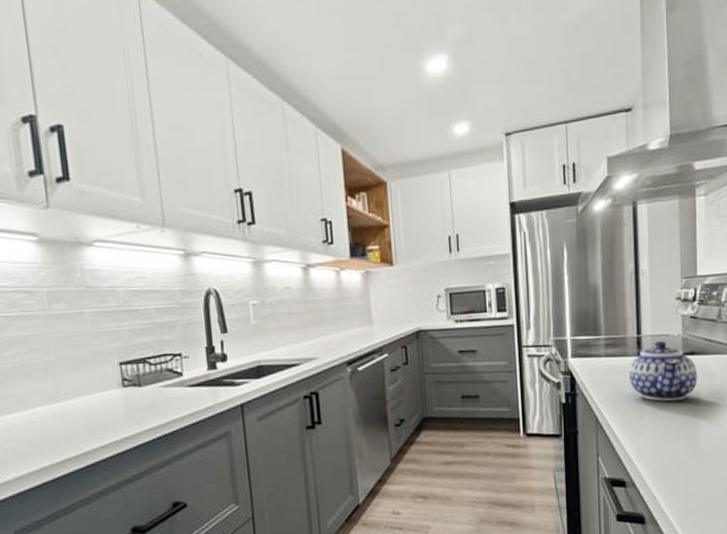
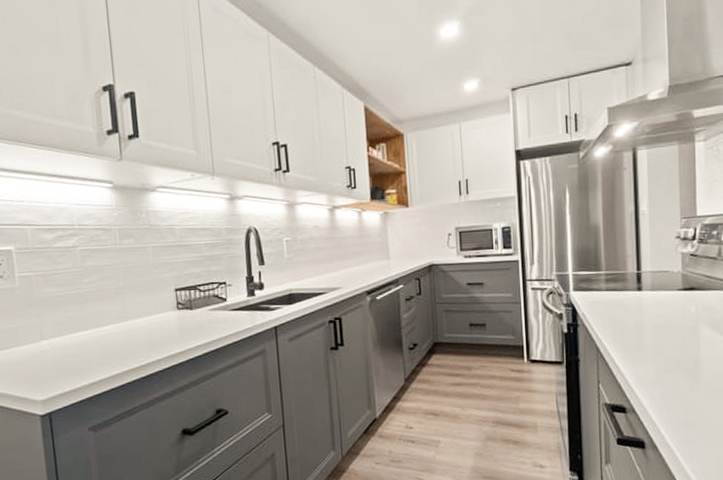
teapot: present [629,341,698,402] -> none [629,277,698,334]

